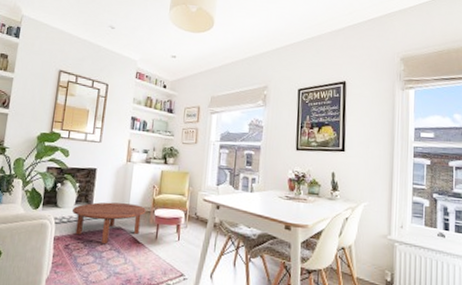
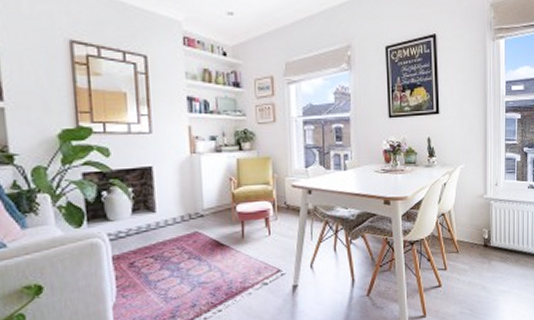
coffee table: present [72,202,146,245] -> none [129,203,225,255]

